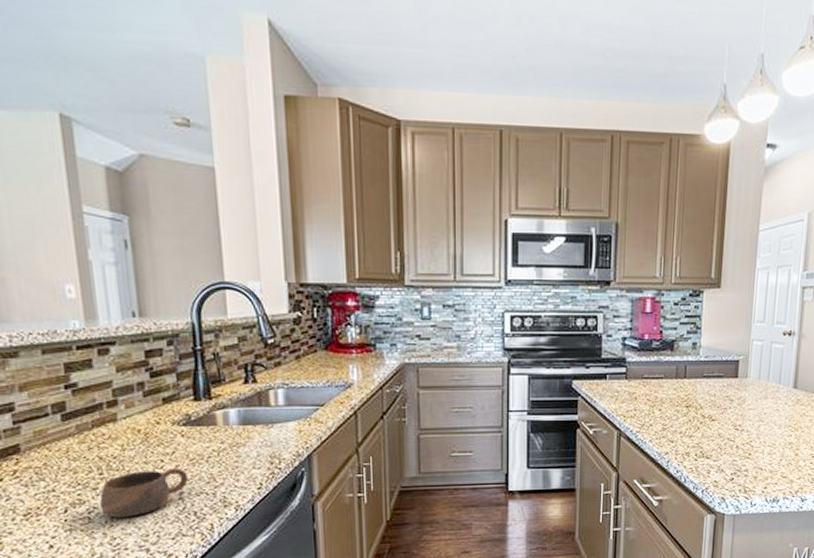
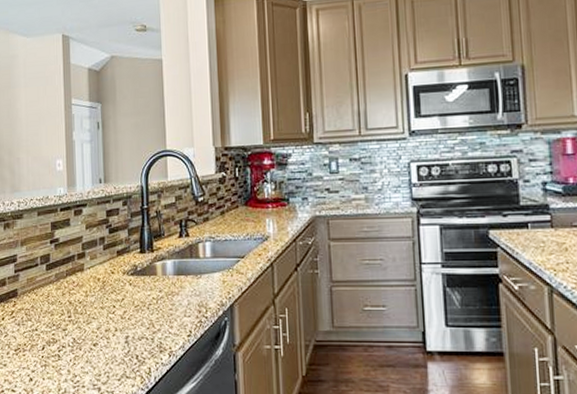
cup: present [99,467,188,518] -> none [67,313,133,357]

